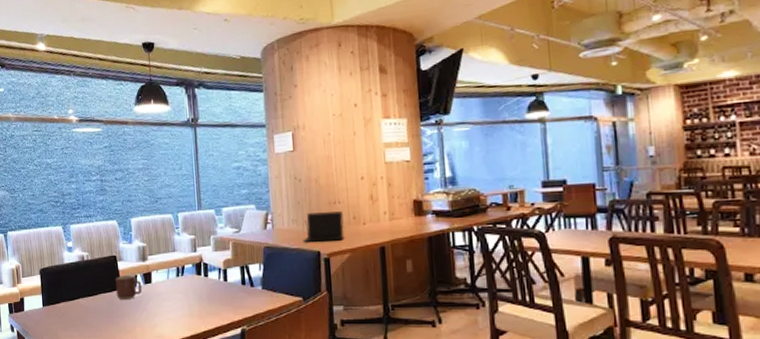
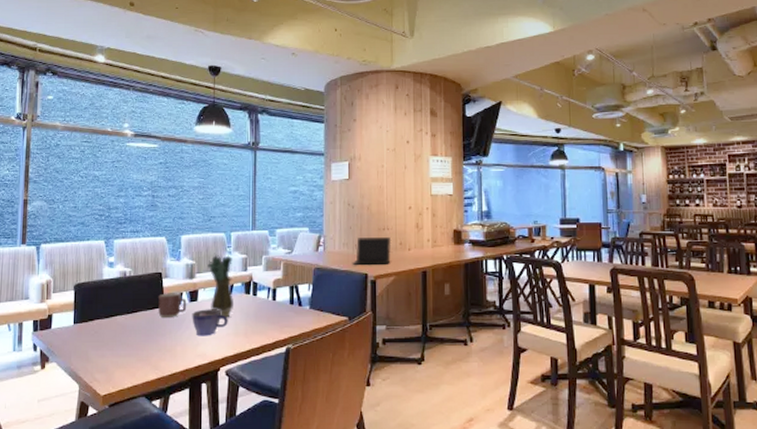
cup: none [147,291,182,318] -> present [192,309,228,336]
vase: none [158,234,186,300] -> present [208,253,233,318]

